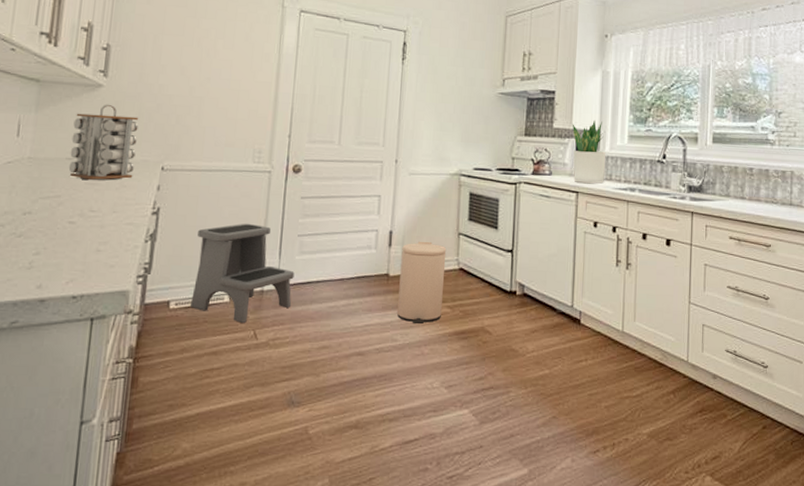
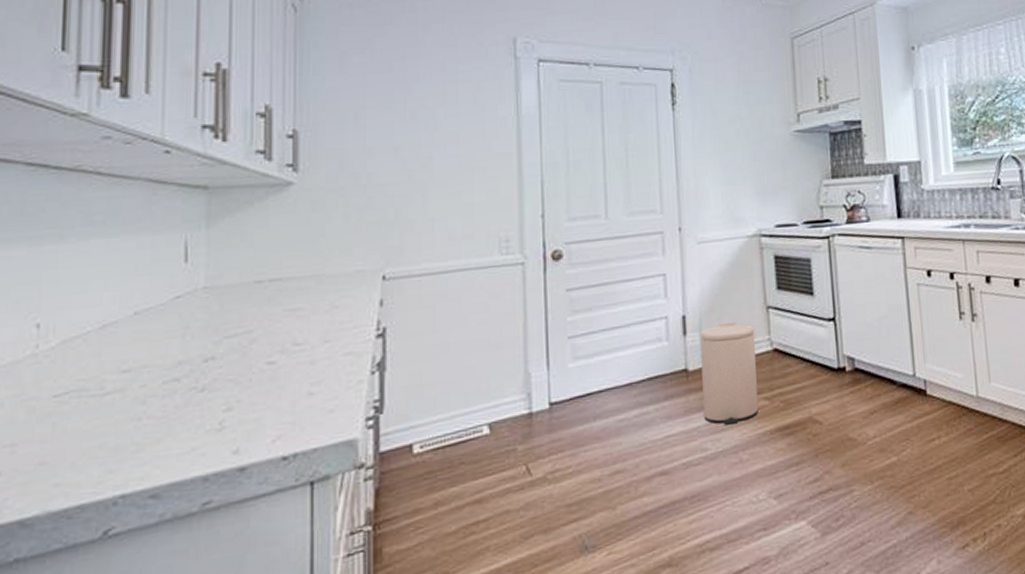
spice rack: present [68,104,139,181] -> none [259,205,346,306]
step stool: present [191,223,295,323] -> none [439,331,570,458]
planter: present [572,120,606,184] -> none [886,148,933,227]

